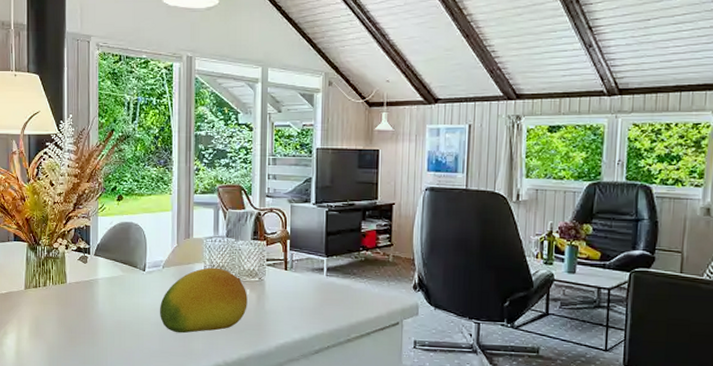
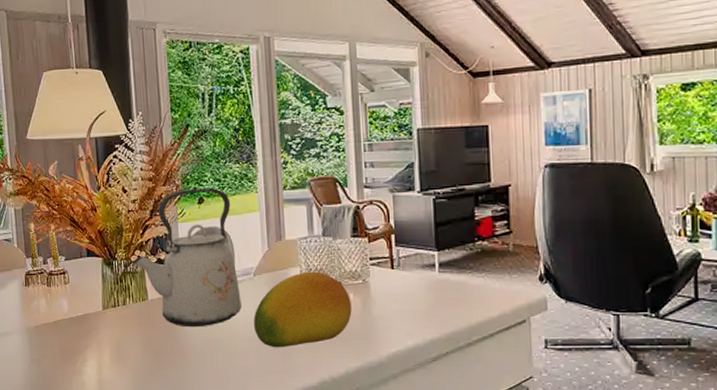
kettle: none [54,187,150,310] -> present [132,188,242,328]

